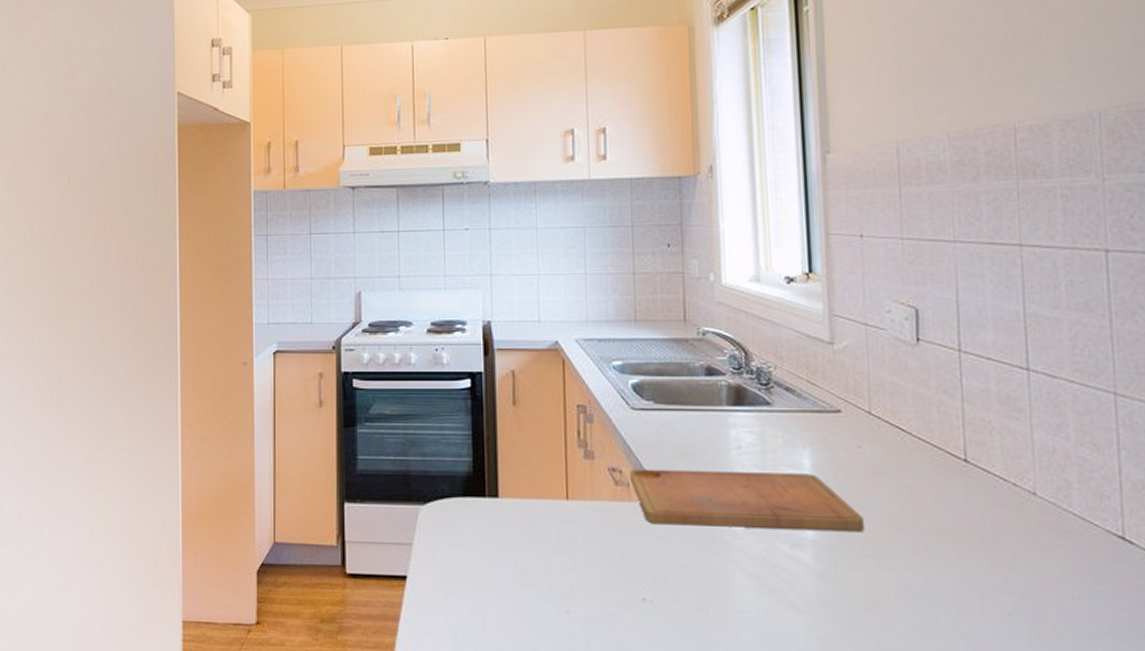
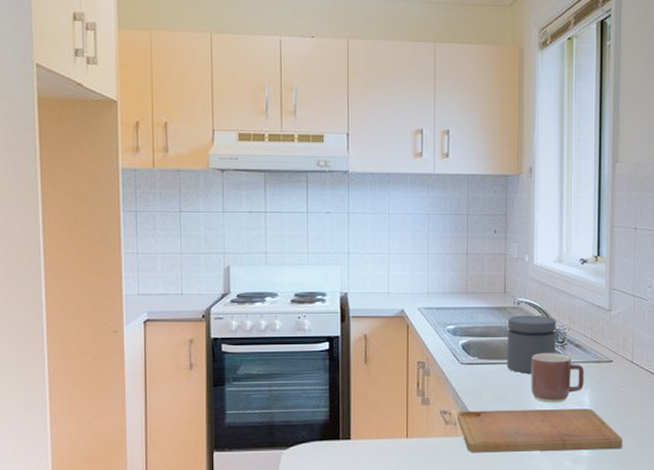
jar: none [690,349,759,424] -> present [507,315,556,374]
mug: none [724,398,801,464] -> present [531,353,584,403]

